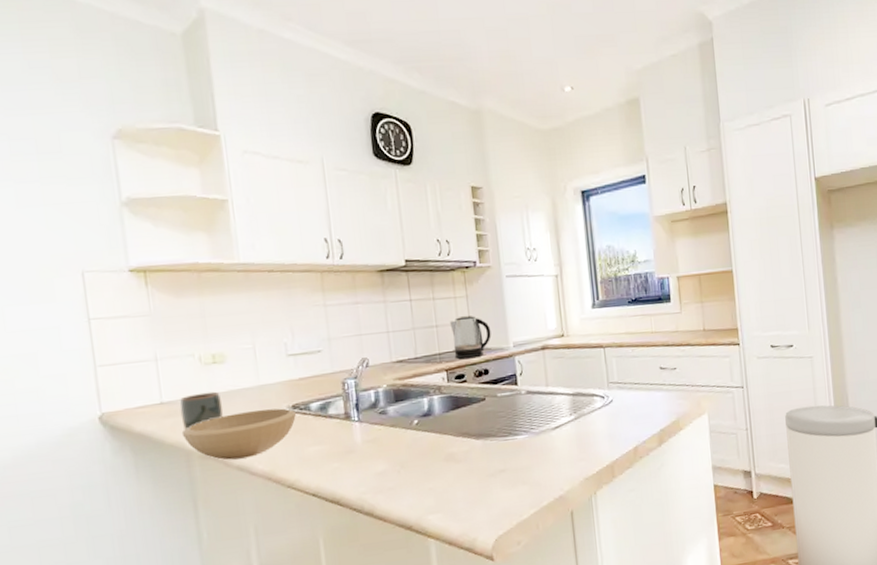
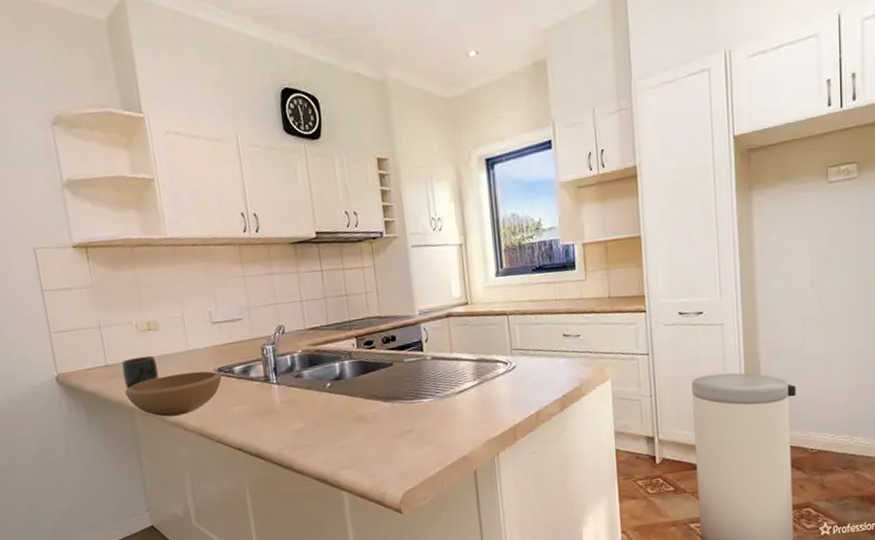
kettle: present [449,315,491,359] -> none [358,284,398,326]

